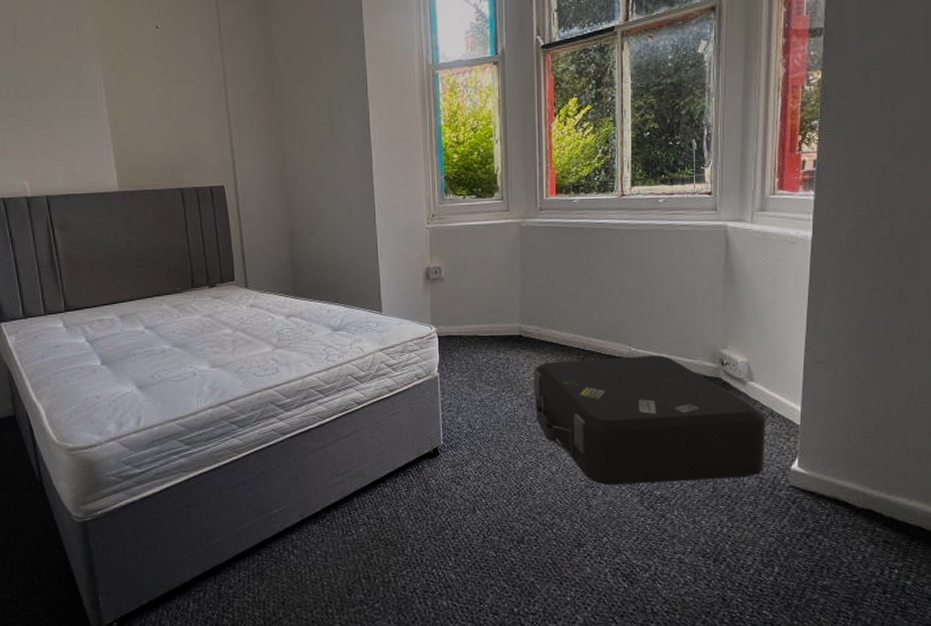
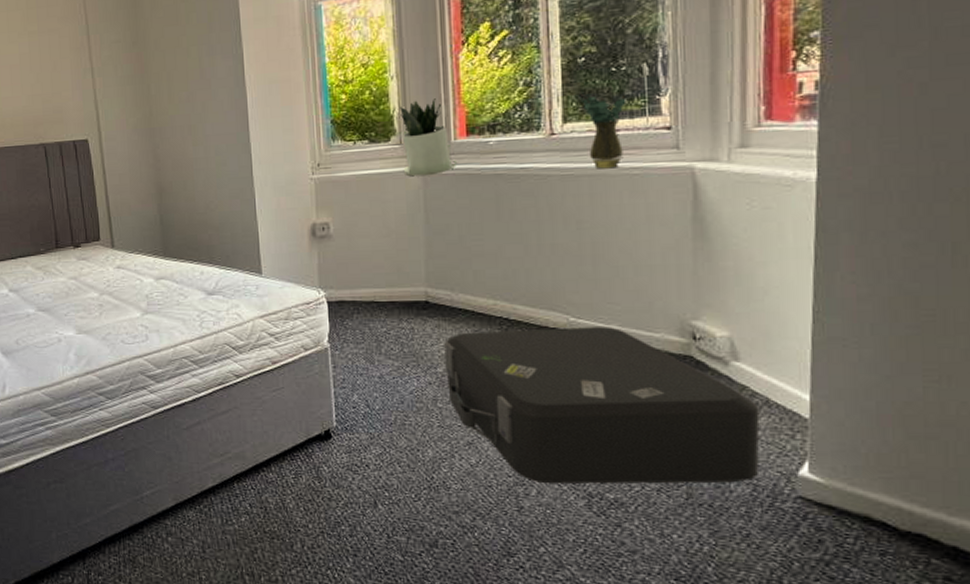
planter: none [501,161,548,228] -> present [399,98,458,177]
vase: none [644,162,679,226] -> present [579,93,626,169]

